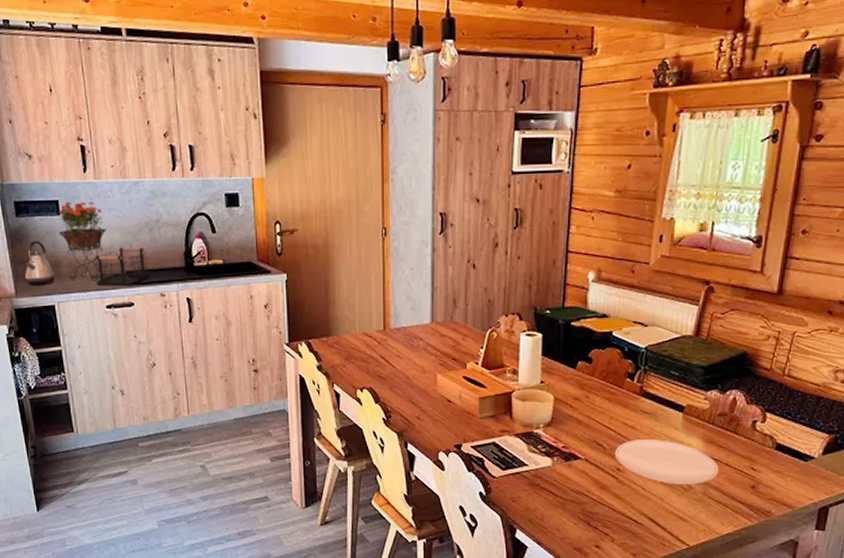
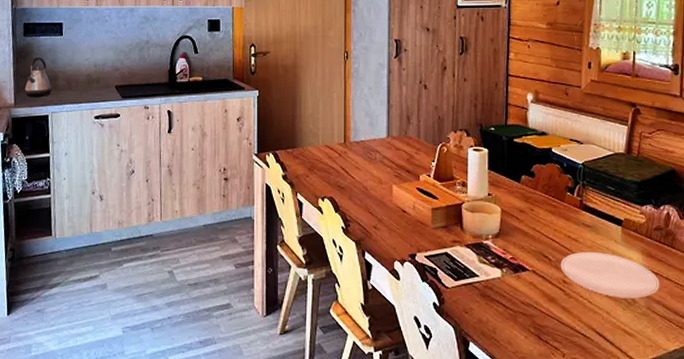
potted flower: present [59,201,107,282] -> none [60,24,102,94]
dish rack: present [93,247,150,286] -> none [87,64,137,99]

